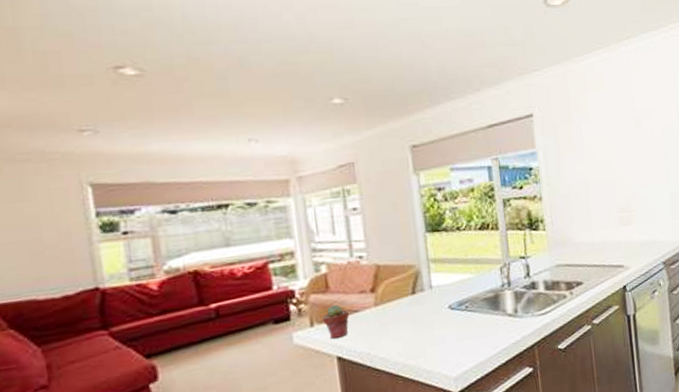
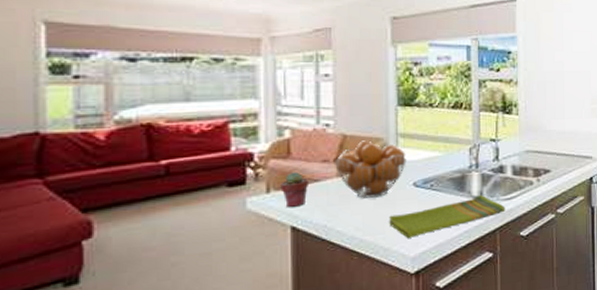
fruit basket: none [371,268,441,325] -> present [335,140,408,198]
dish towel: none [429,312,541,360] -> present [389,194,505,238]

